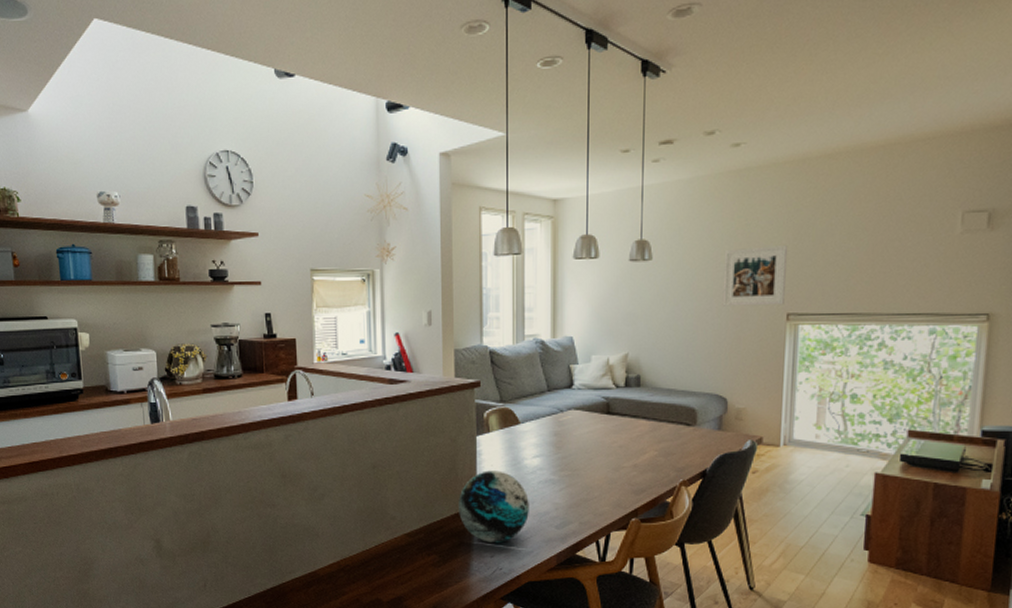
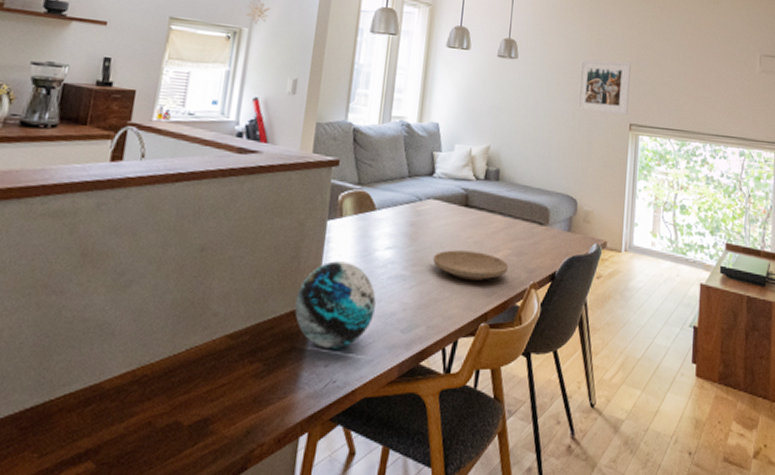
plate: none [579,455,657,481] -> present [432,250,509,280]

